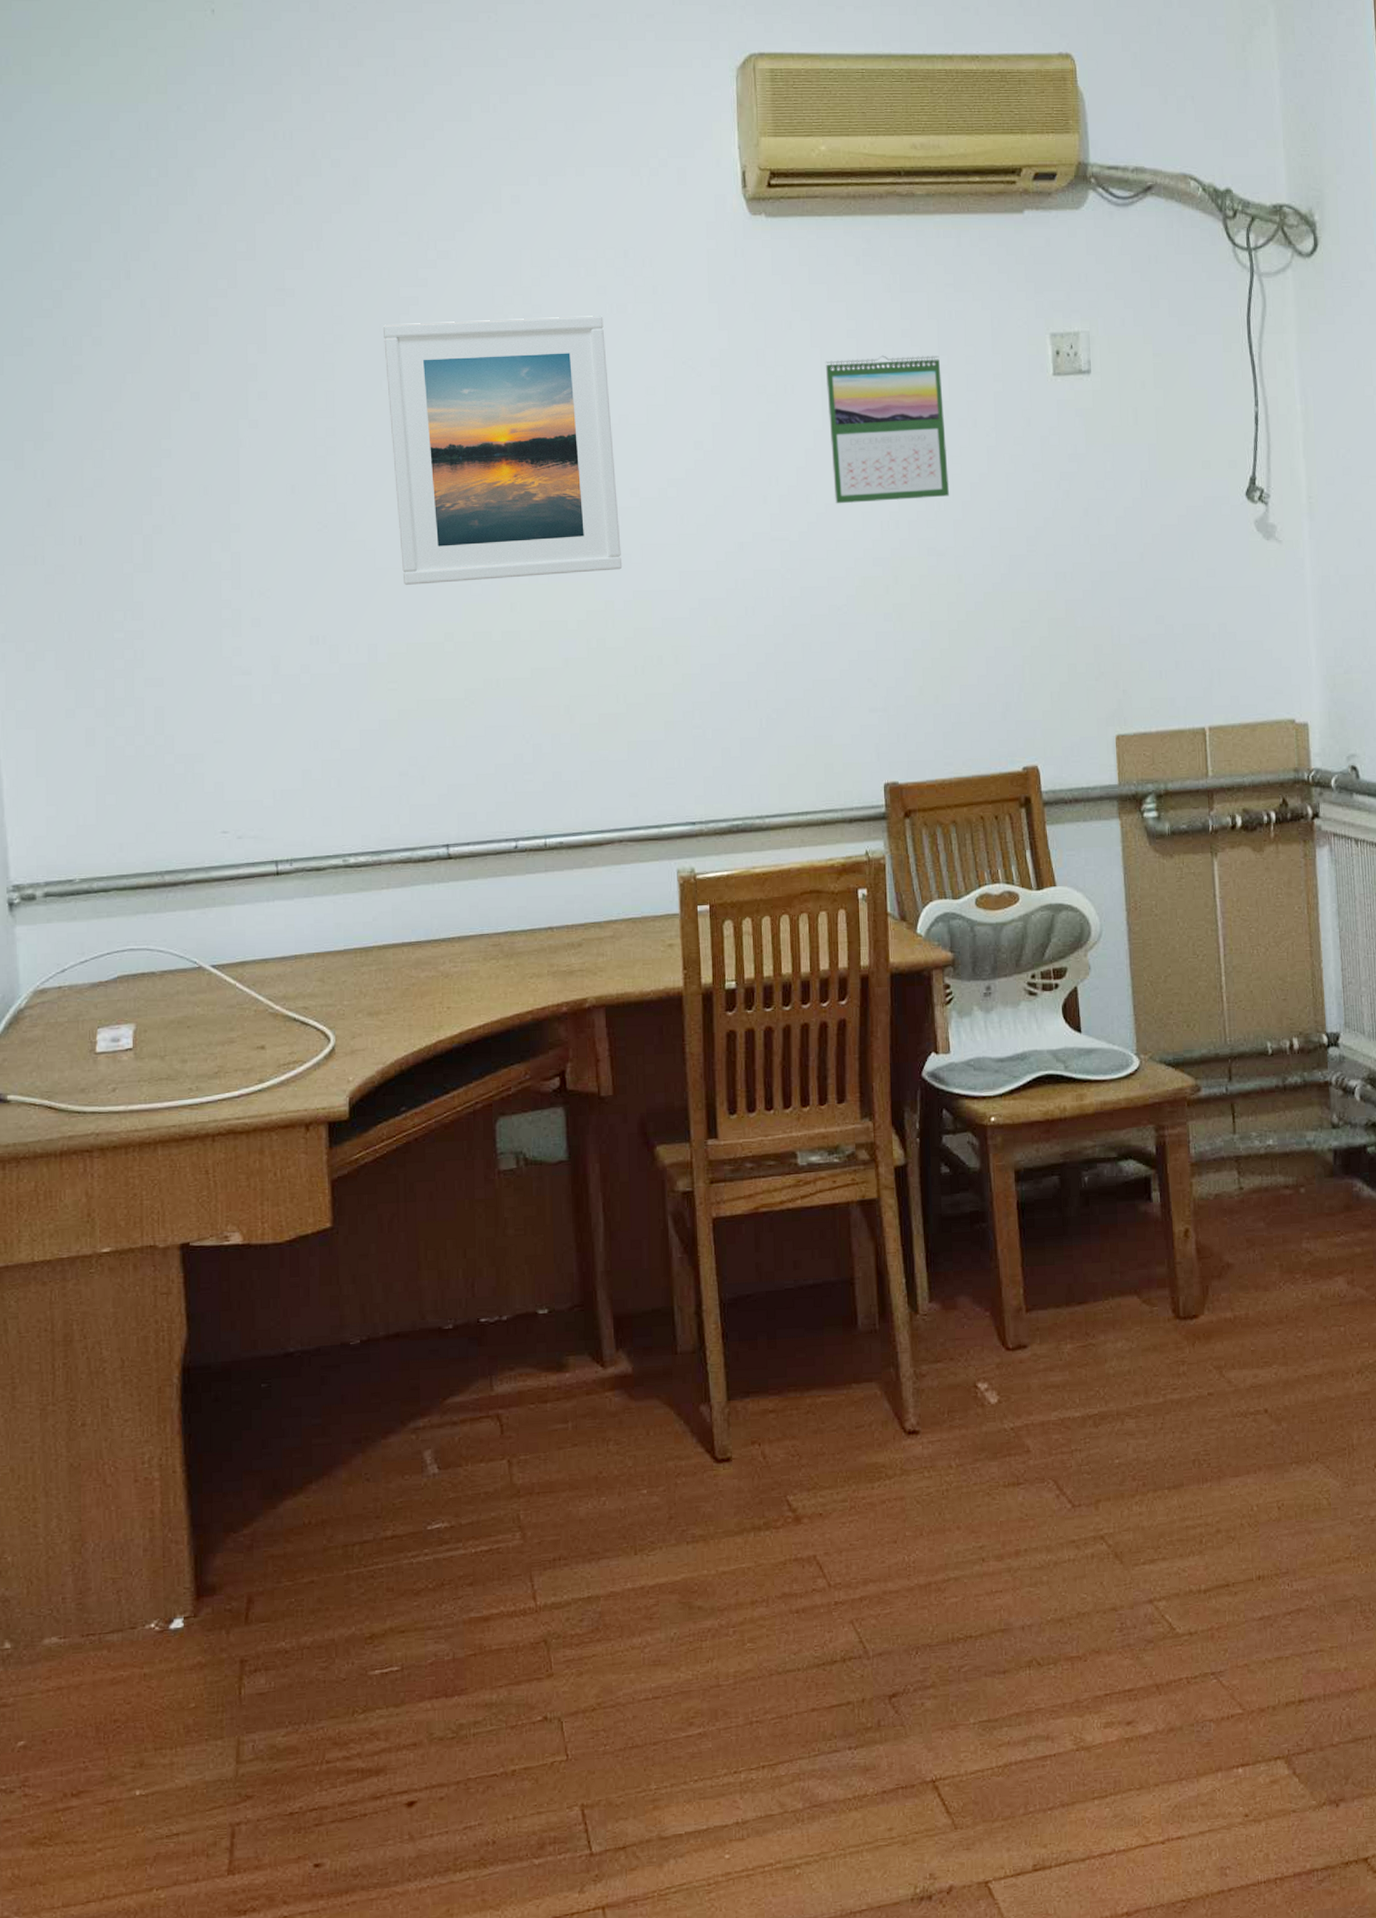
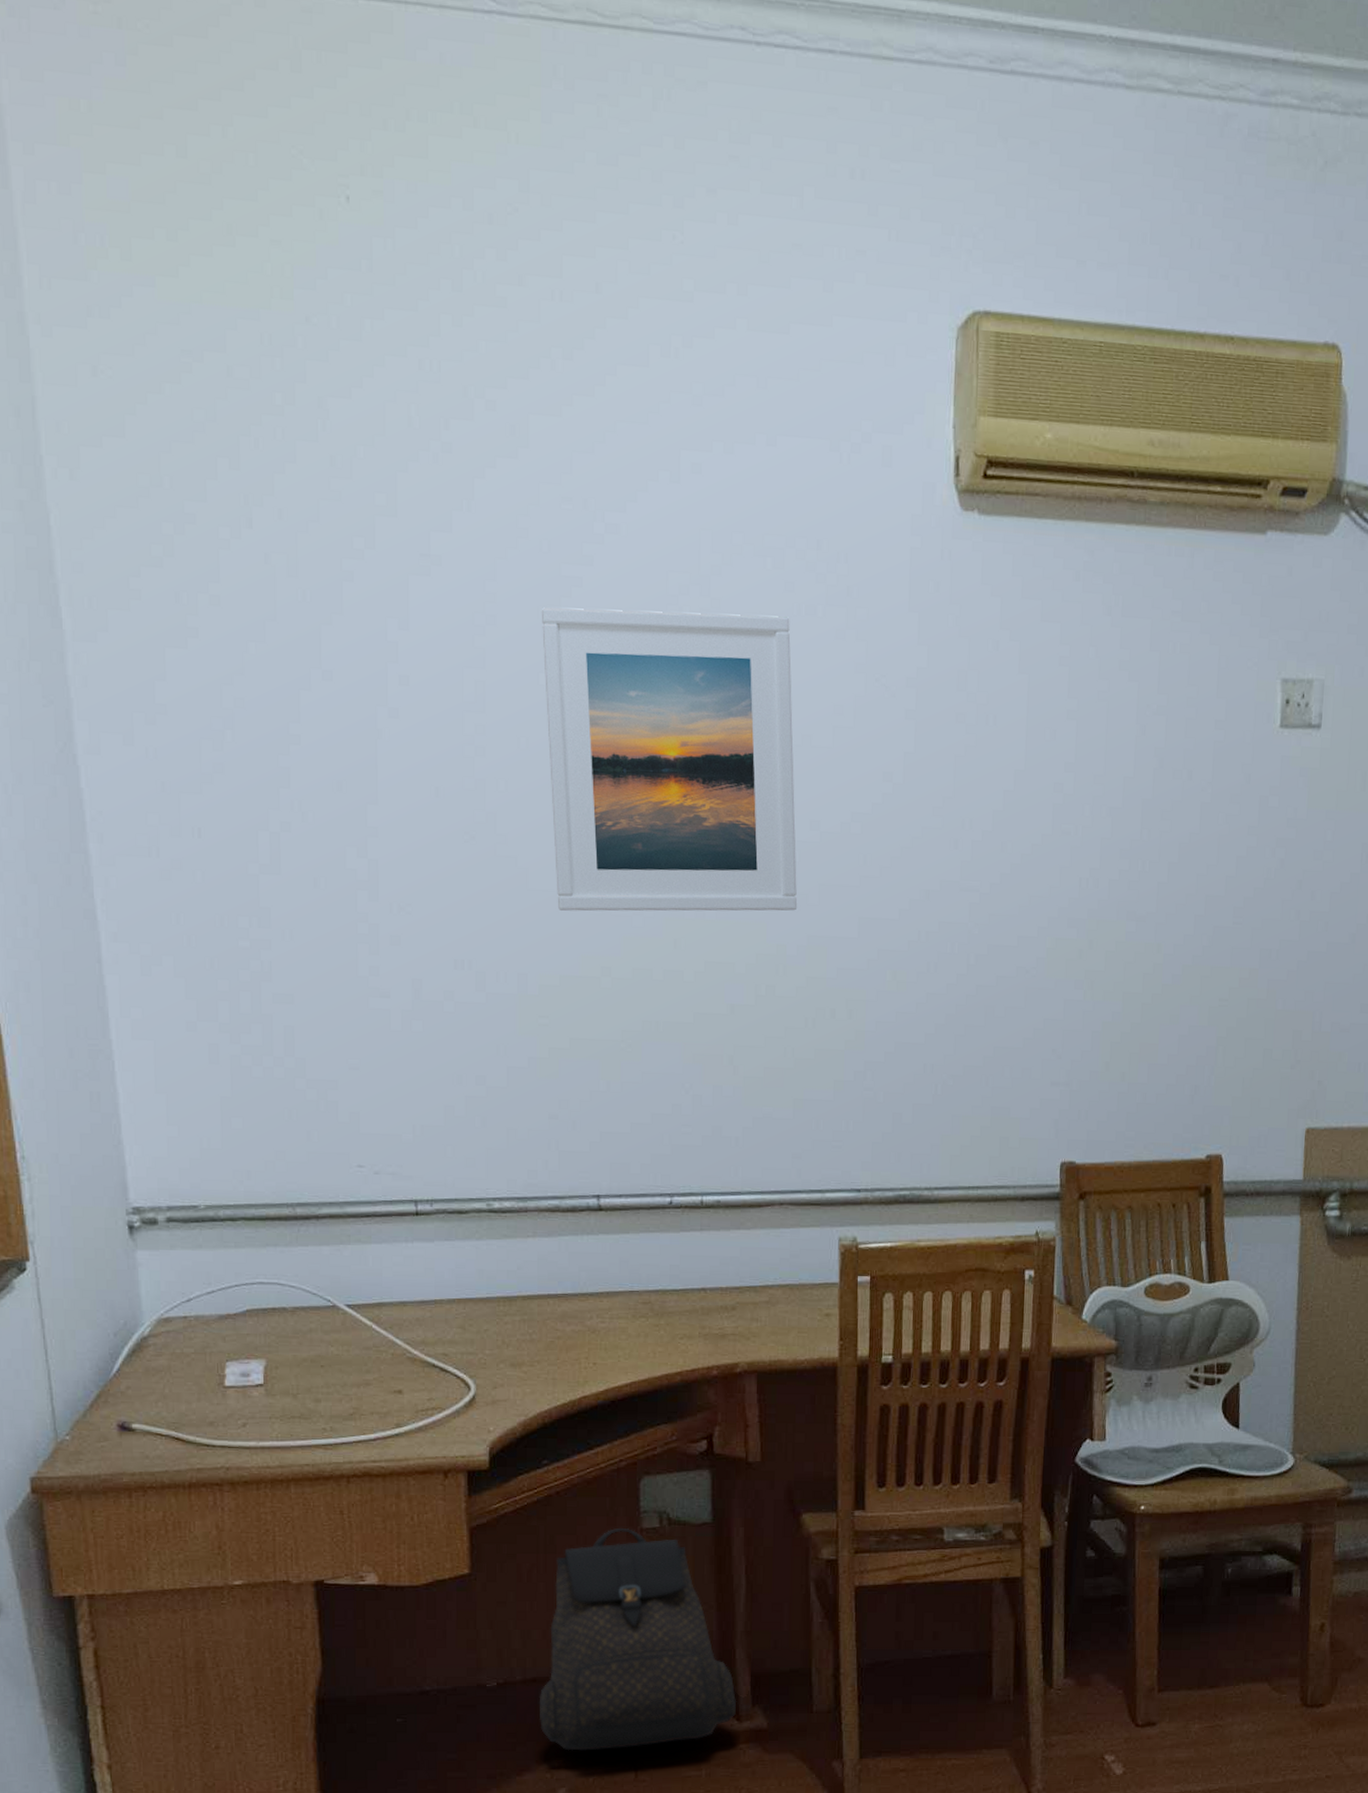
backpack: none [403,1172,601,1409] -> present [540,1528,737,1751]
calendar: present [825,355,949,504] -> none [1032,689,1159,856]

